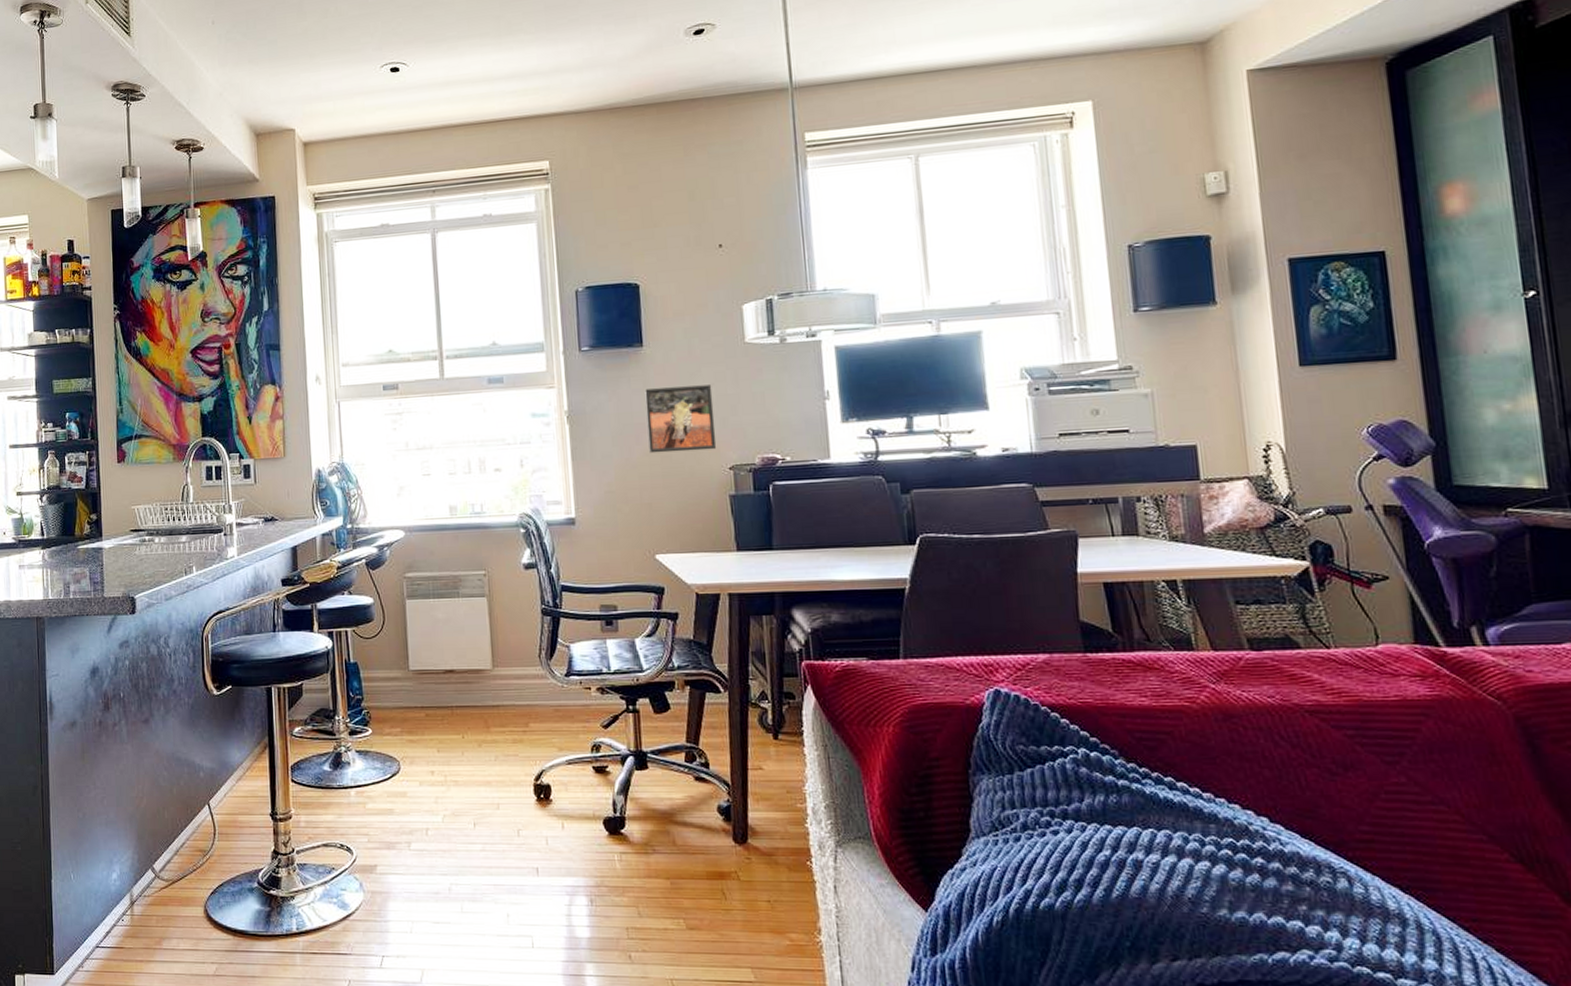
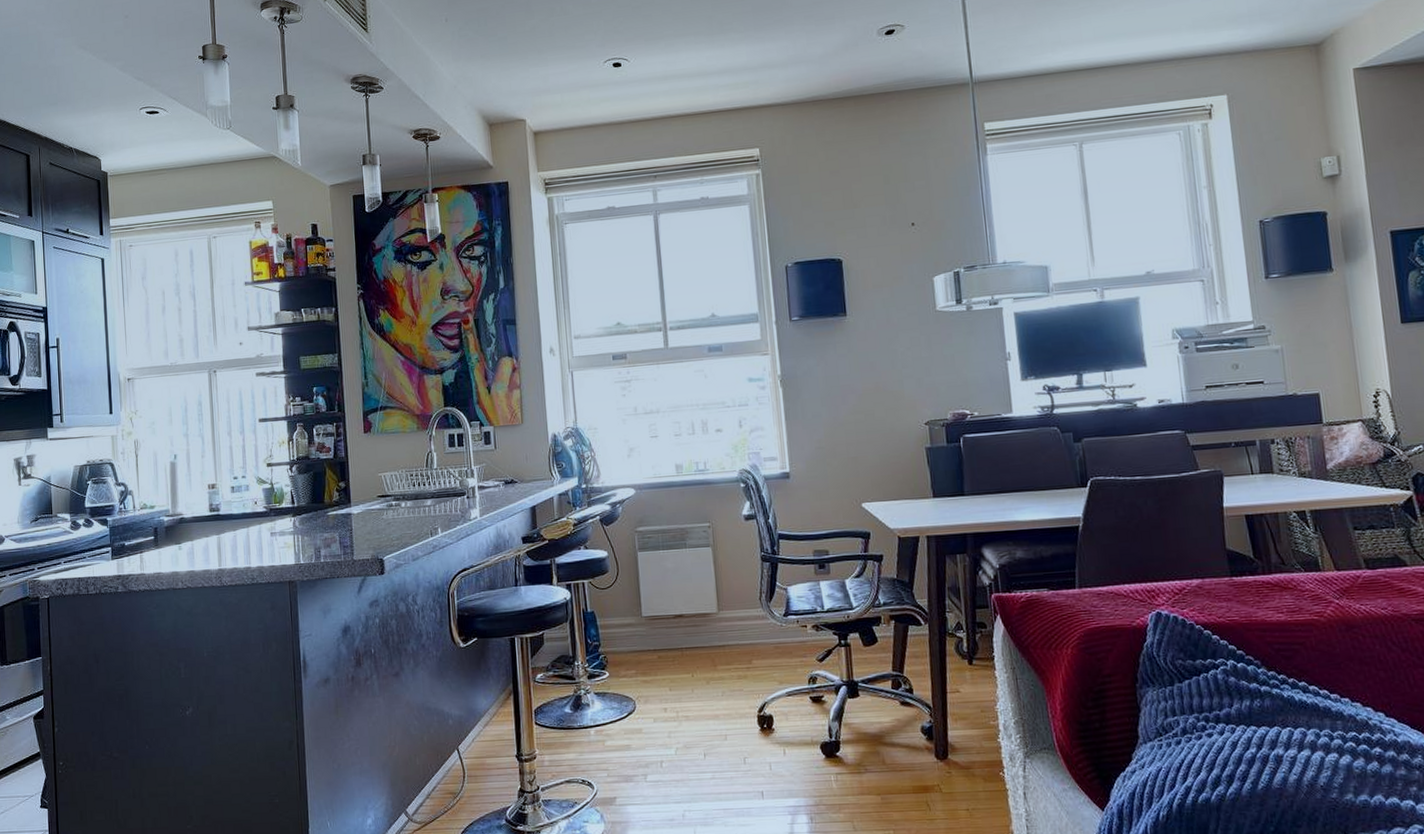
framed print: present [645,385,717,454] -> none [849,349,914,412]

